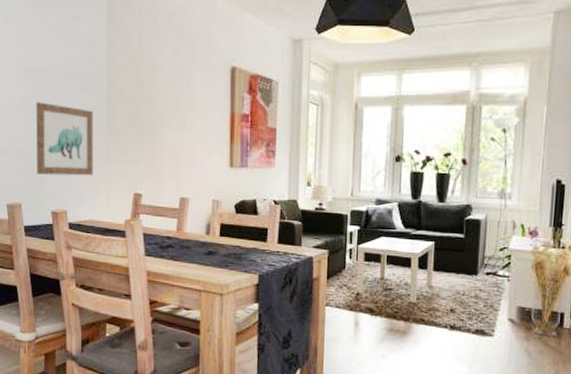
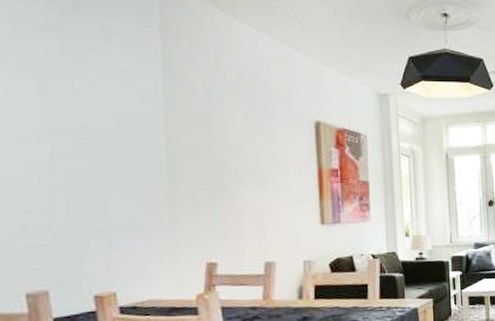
wall art: present [36,102,93,176] -> none [68,166,152,253]

